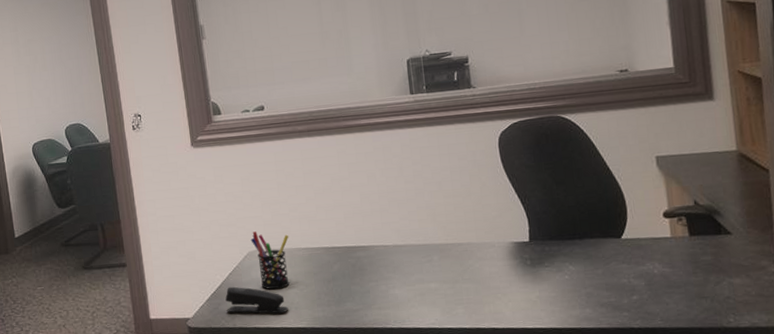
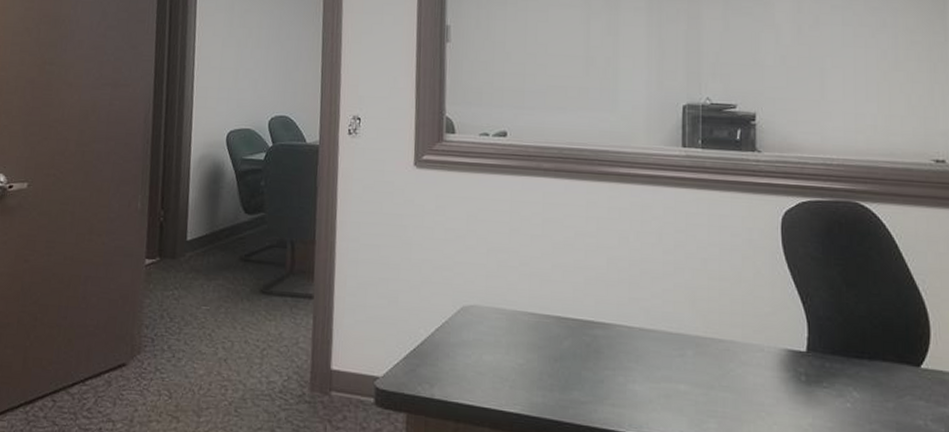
stapler: present [225,286,289,314] -> none [425,346,502,391]
pen holder: present [250,231,290,289] -> none [467,282,515,359]

